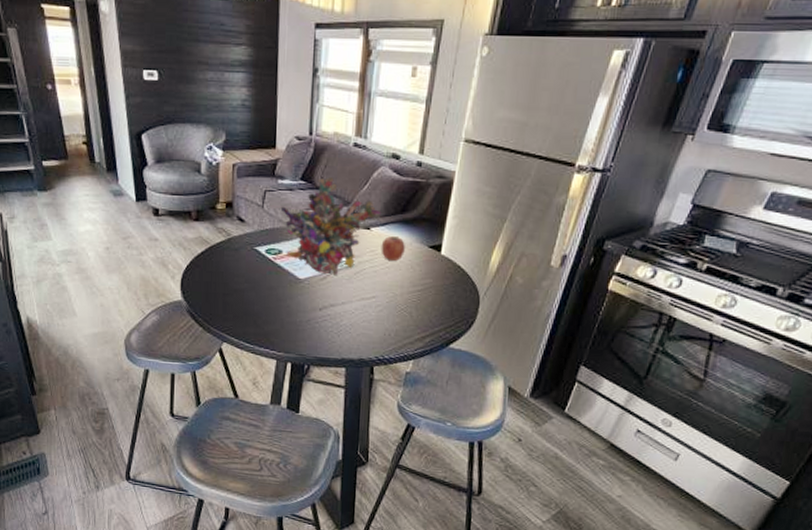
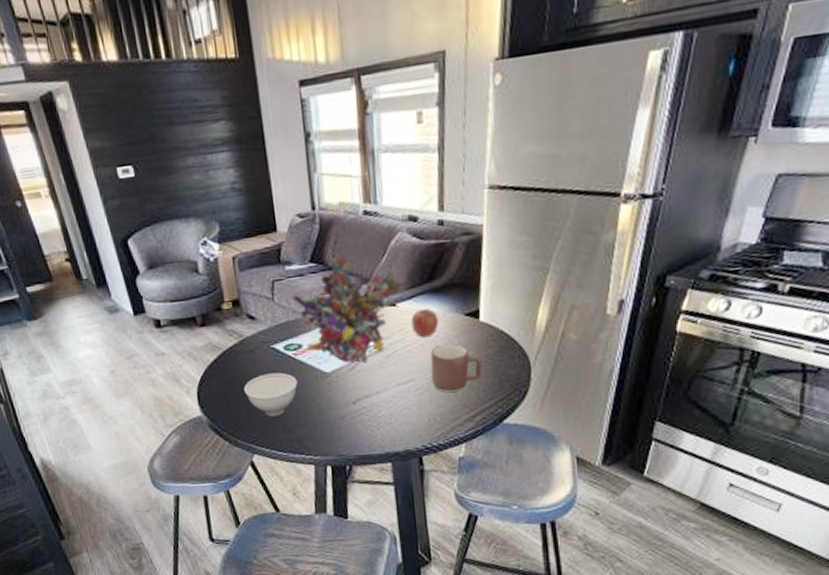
bowl: none [223,271,273,311] -> present [243,372,298,417]
mug: none [392,269,438,314] -> present [430,343,482,393]

